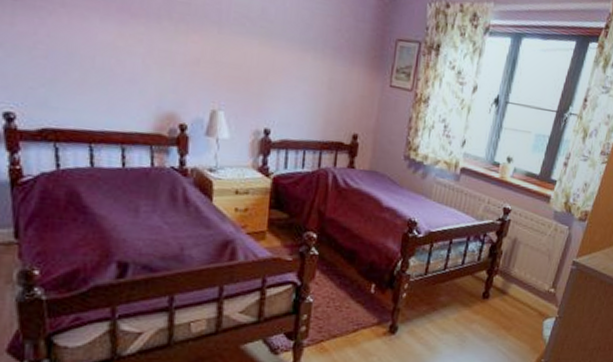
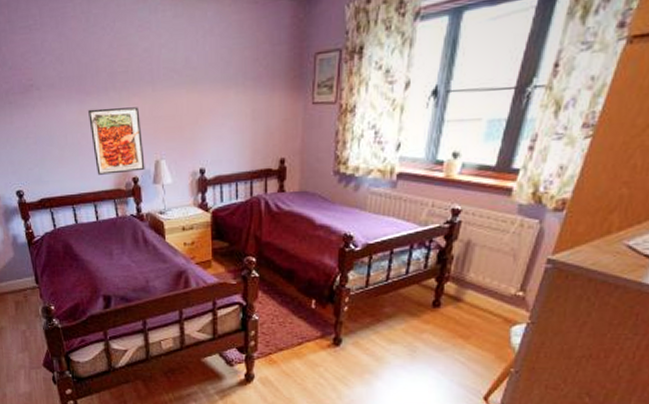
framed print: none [129,34,199,119] -> present [88,107,145,175]

